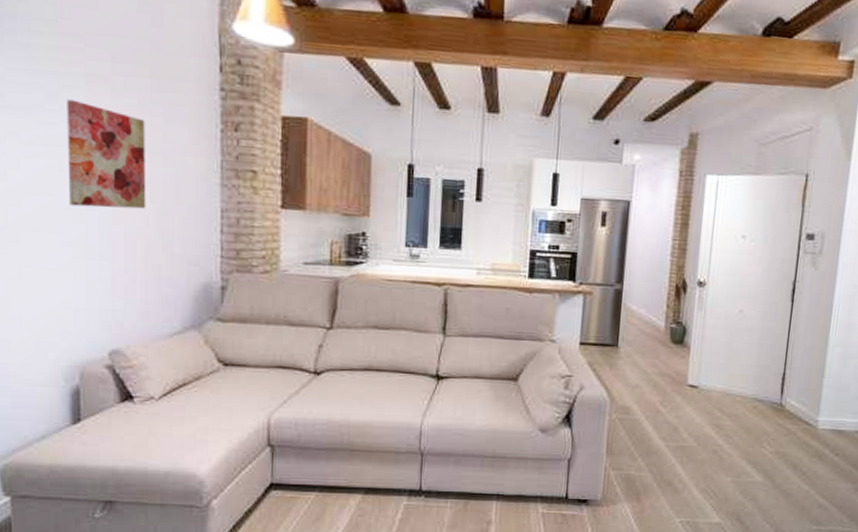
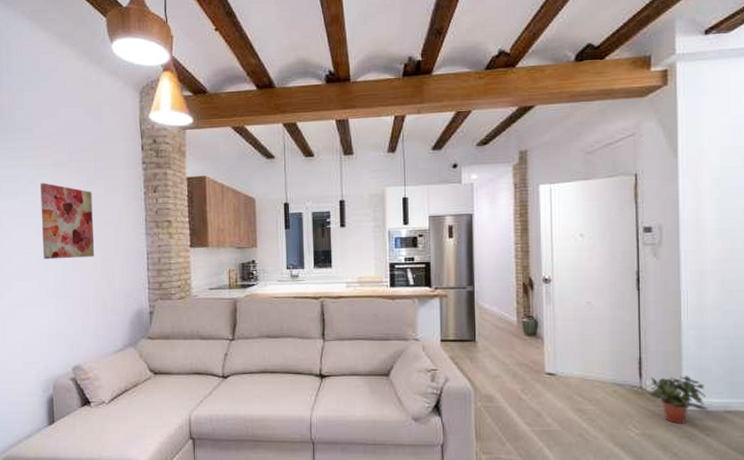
potted plant: none [784,394,842,443] -> present [645,376,709,424]

